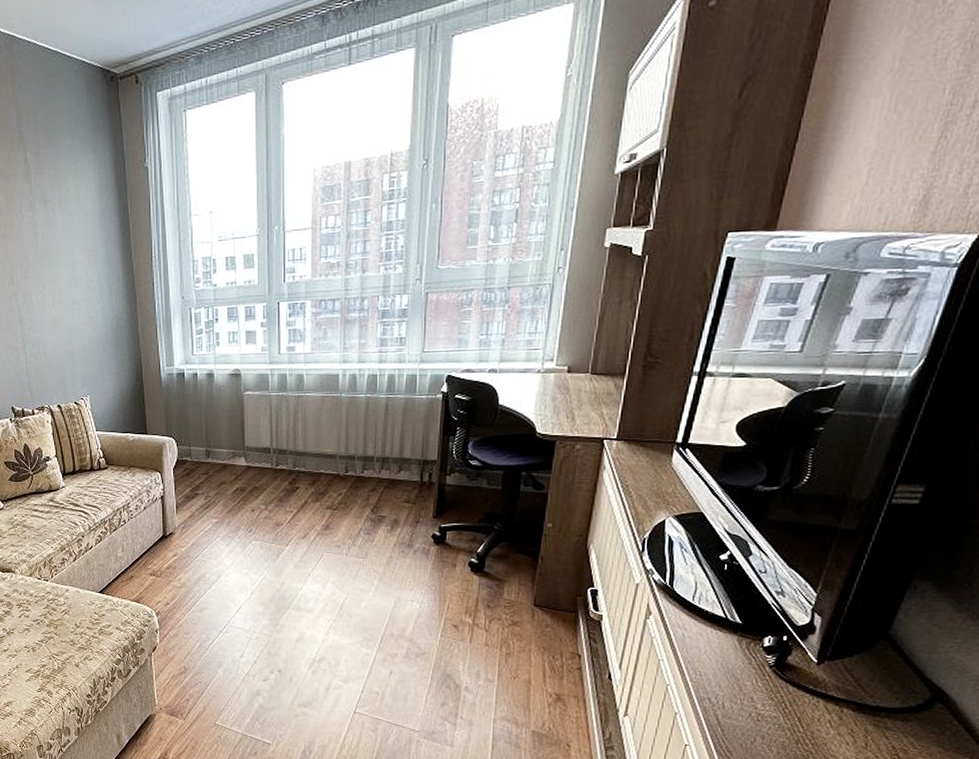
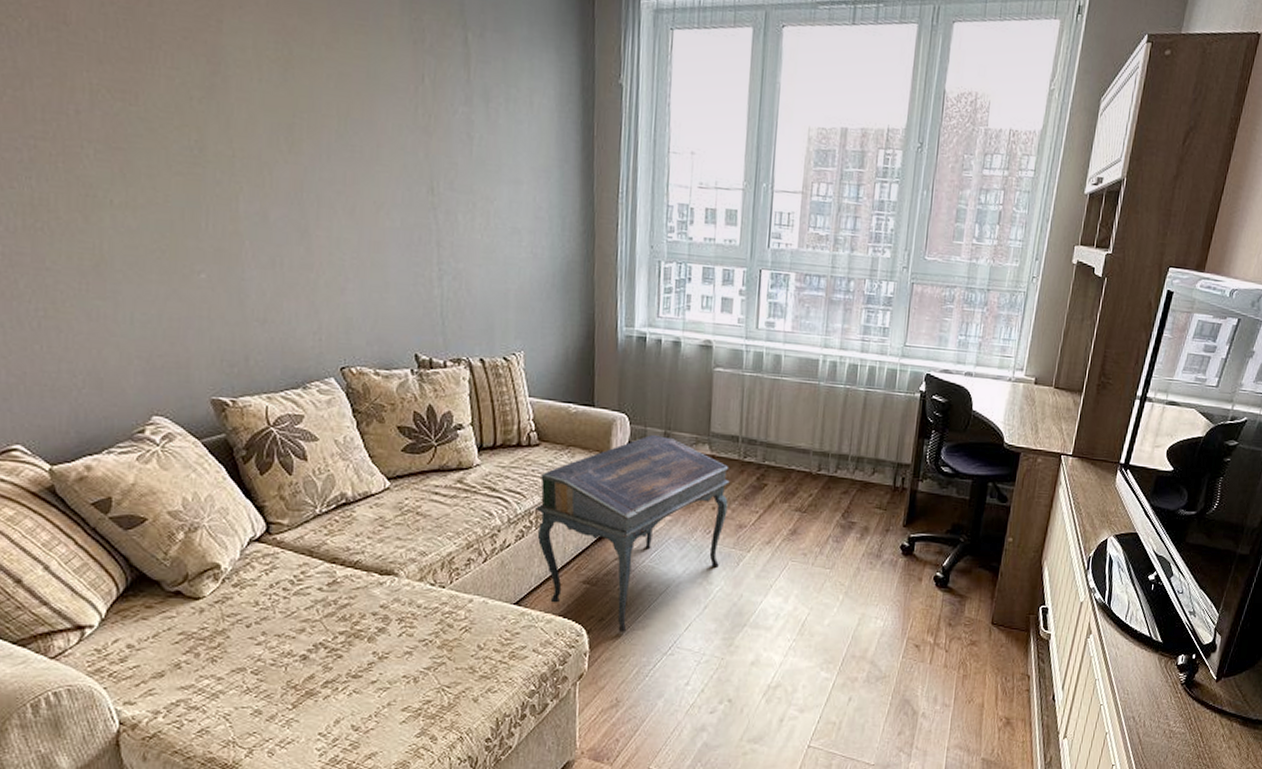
writing desk: none [109,452,265,614] -> present [535,434,730,632]

